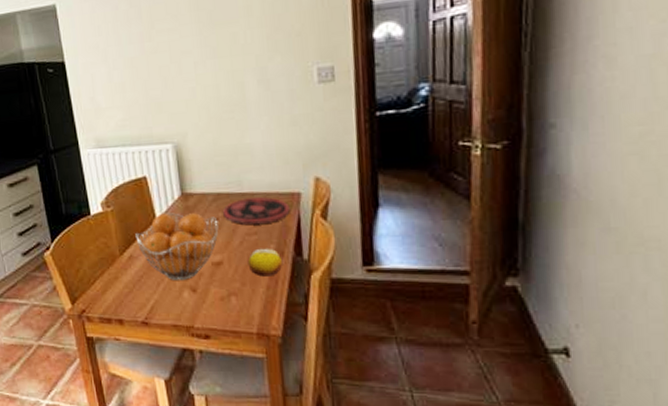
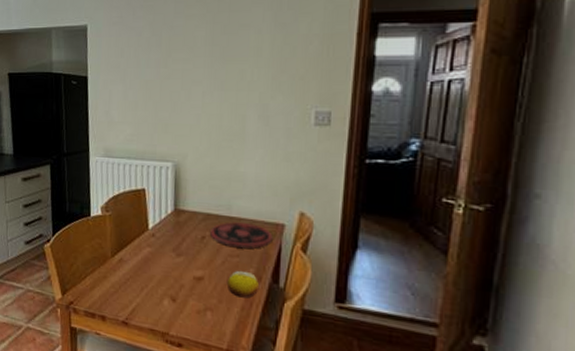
fruit basket: present [135,213,219,281] -> none [127,224,205,290]

